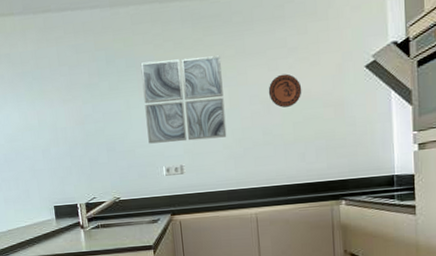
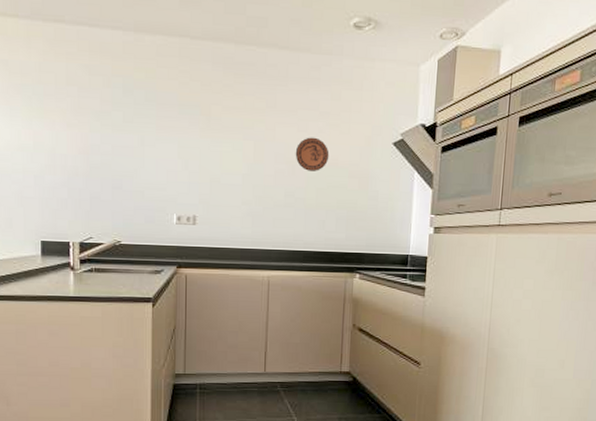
wall art: present [140,55,227,144] -> none [161,98,249,192]

